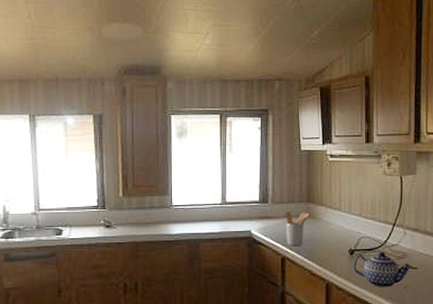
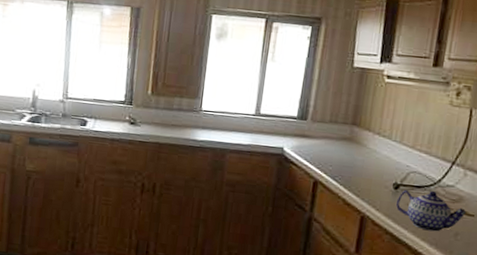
utensil holder: present [285,212,310,247] -> none [322,132,353,172]

